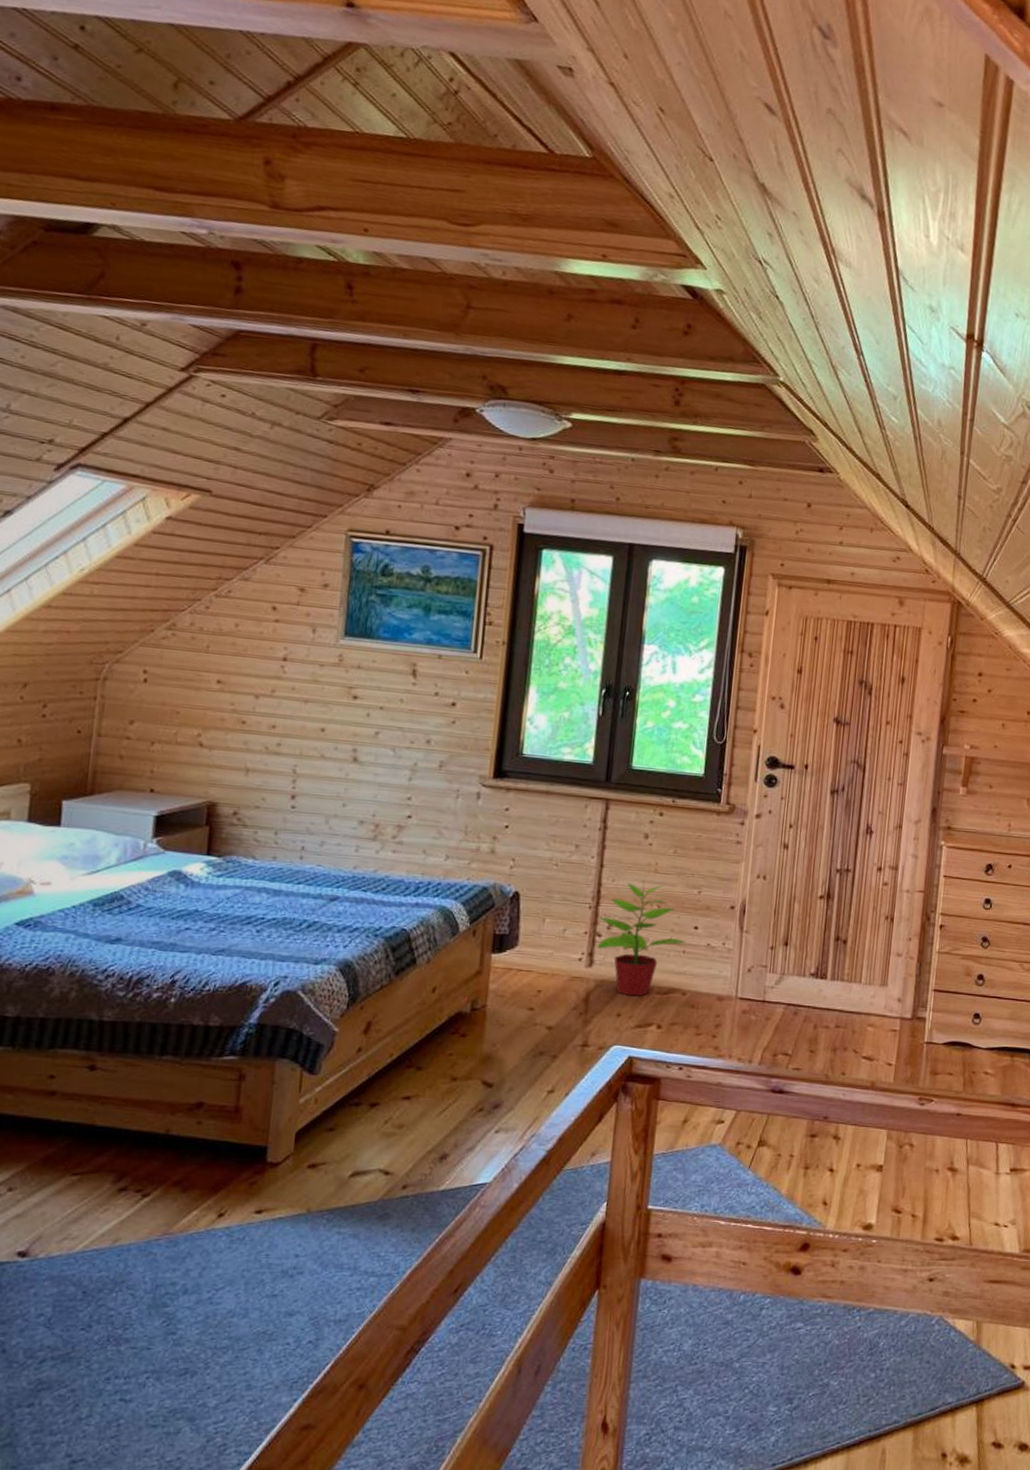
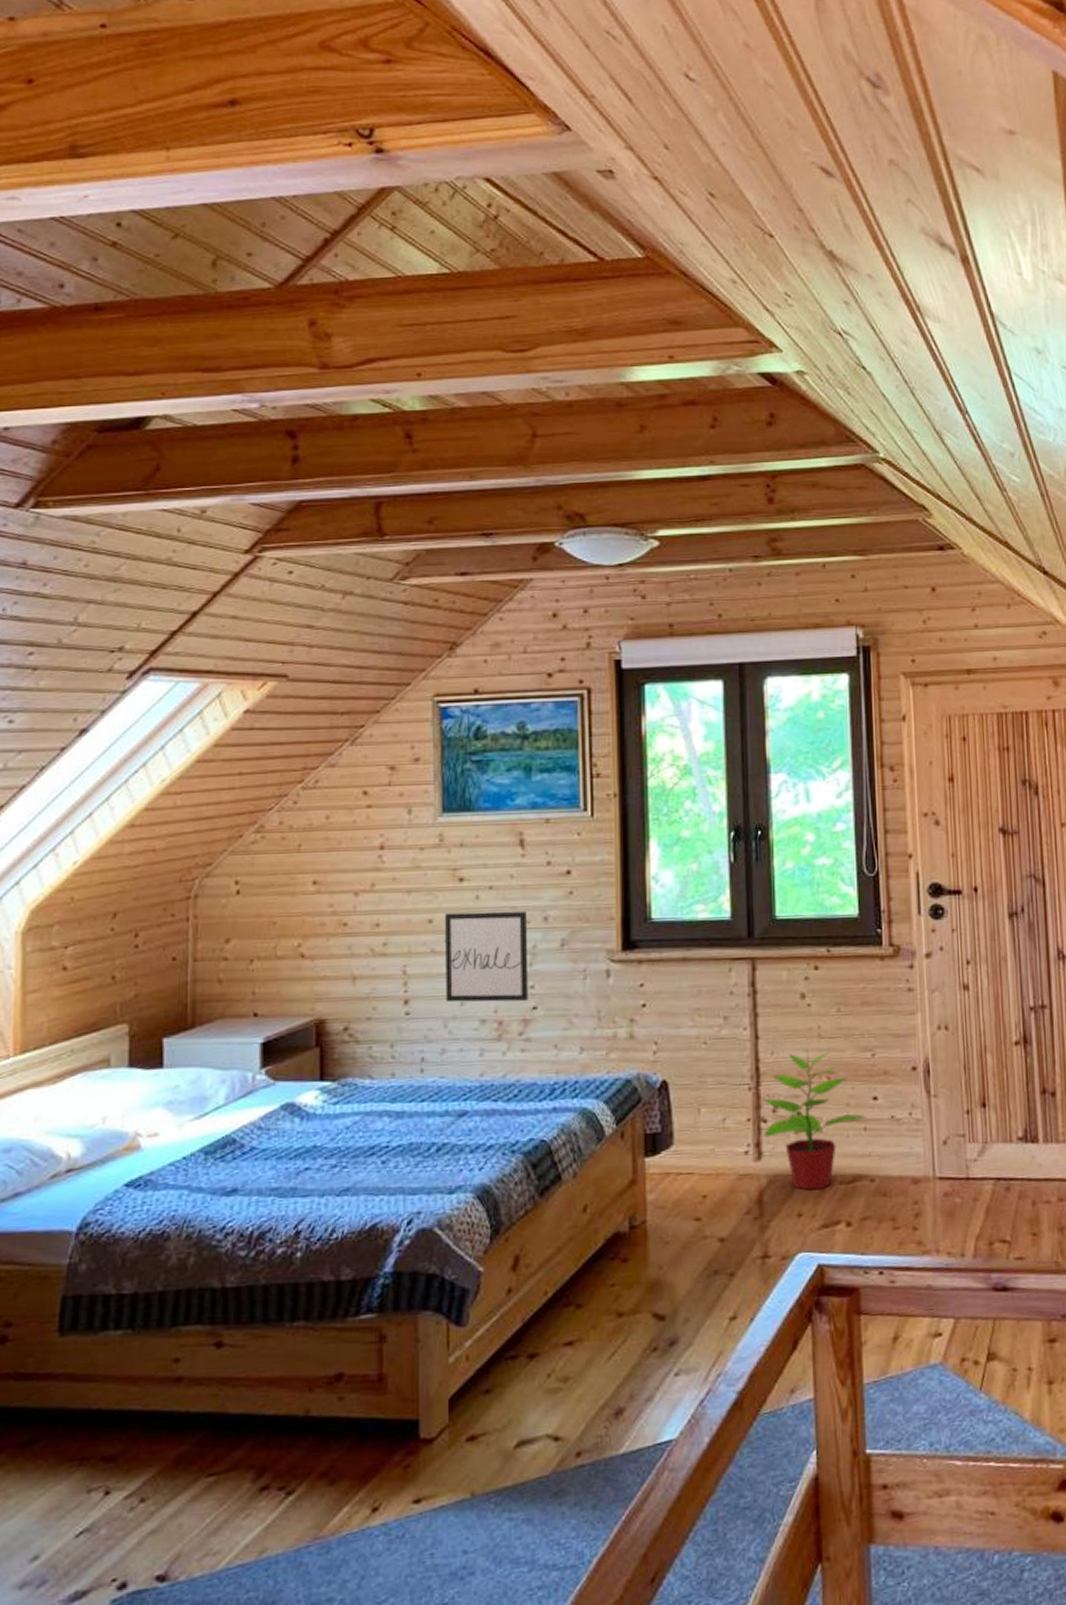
wall art: none [329,725,412,810] -> present [444,911,529,1003]

